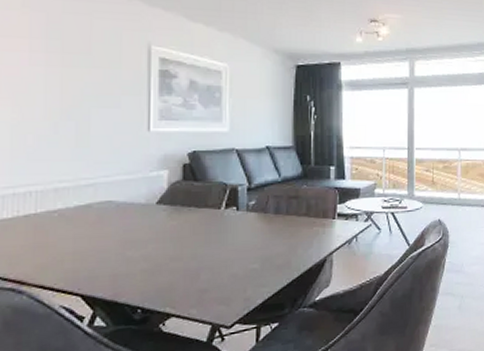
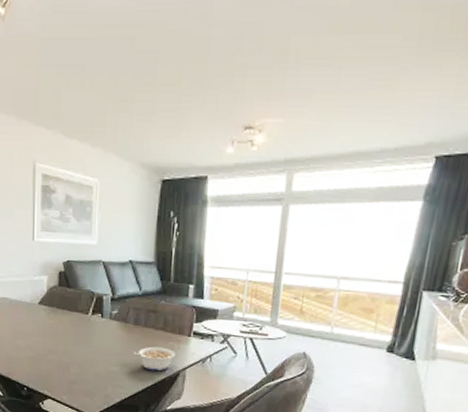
legume: none [275,234,321,261] -> present [133,346,175,372]

